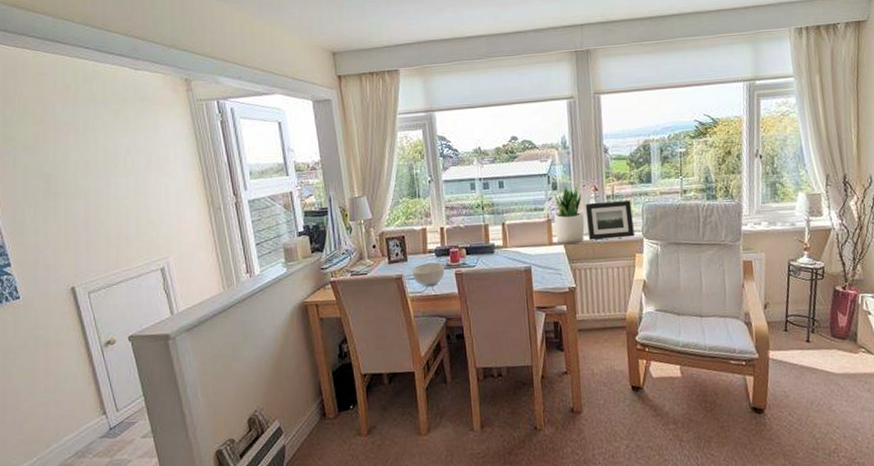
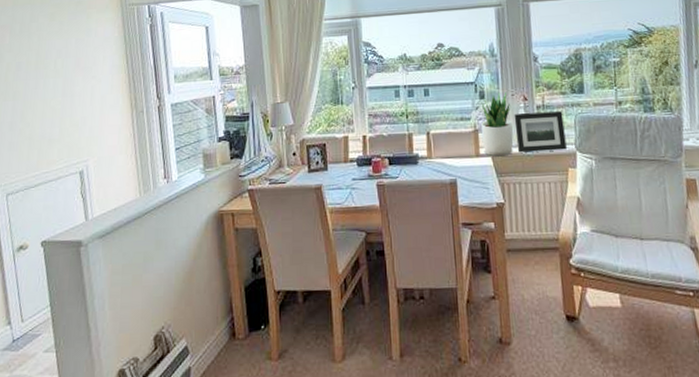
bowl: present [412,262,445,288] -> none [332,172,366,199]

